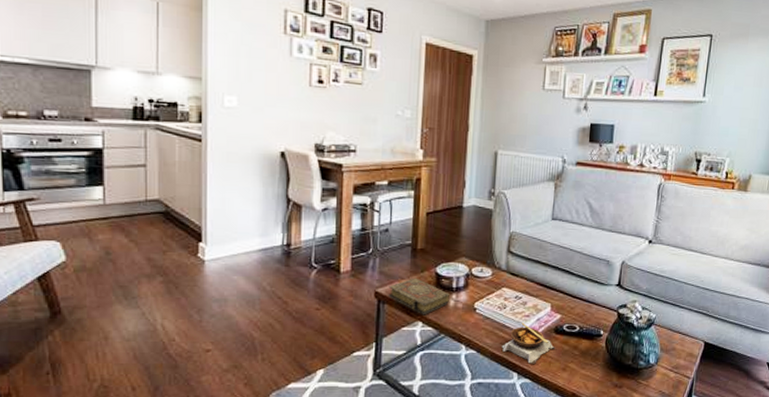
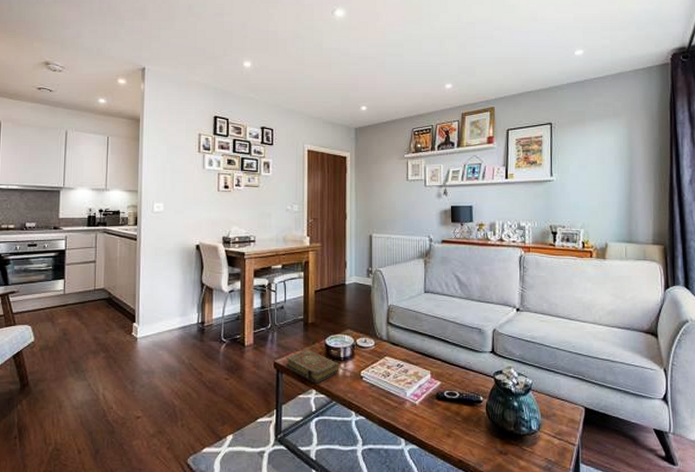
soup bowl: present [501,323,557,364] -> none [388,390,440,430]

